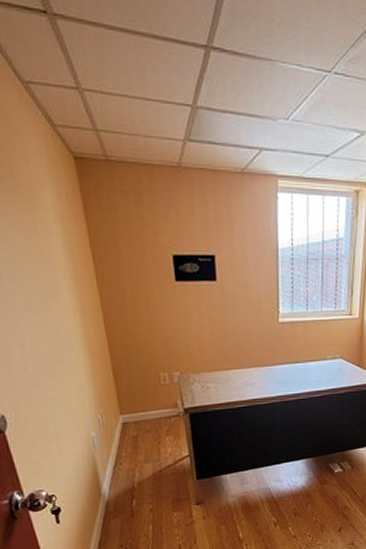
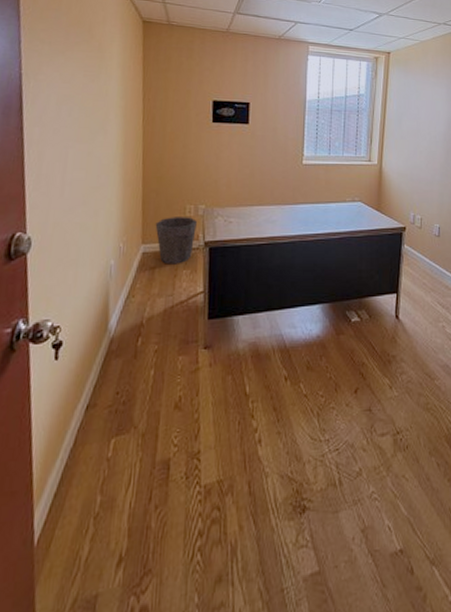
waste bin: none [130,385,174,433] -> present [155,217,197,264]

